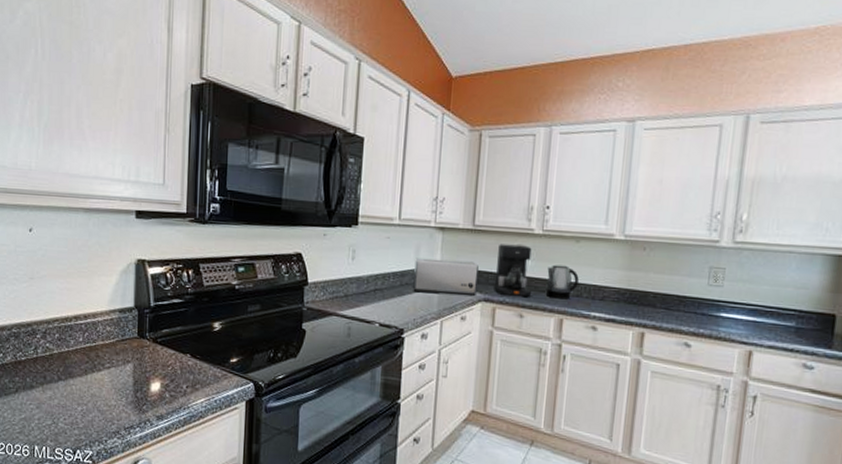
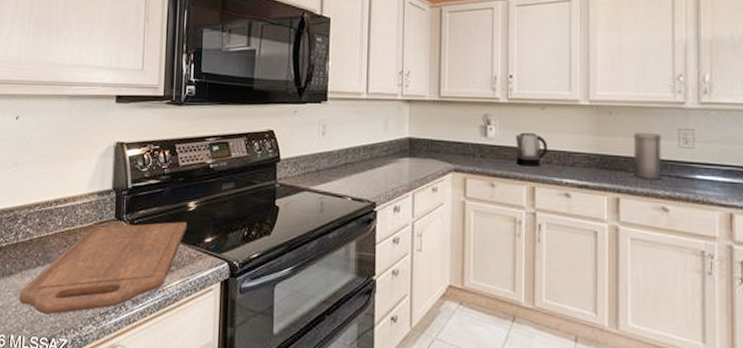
cutting board: none [41,341,213,427] -> present [19,221,188,314]
toaster: present [412,257,480,297] -> none [382,130,448,167]
coffee maker: present [494,244,532,297] -> none [463,114,501,165]
canister: none [661,268,692,316] -> present [634,132,661,179]

